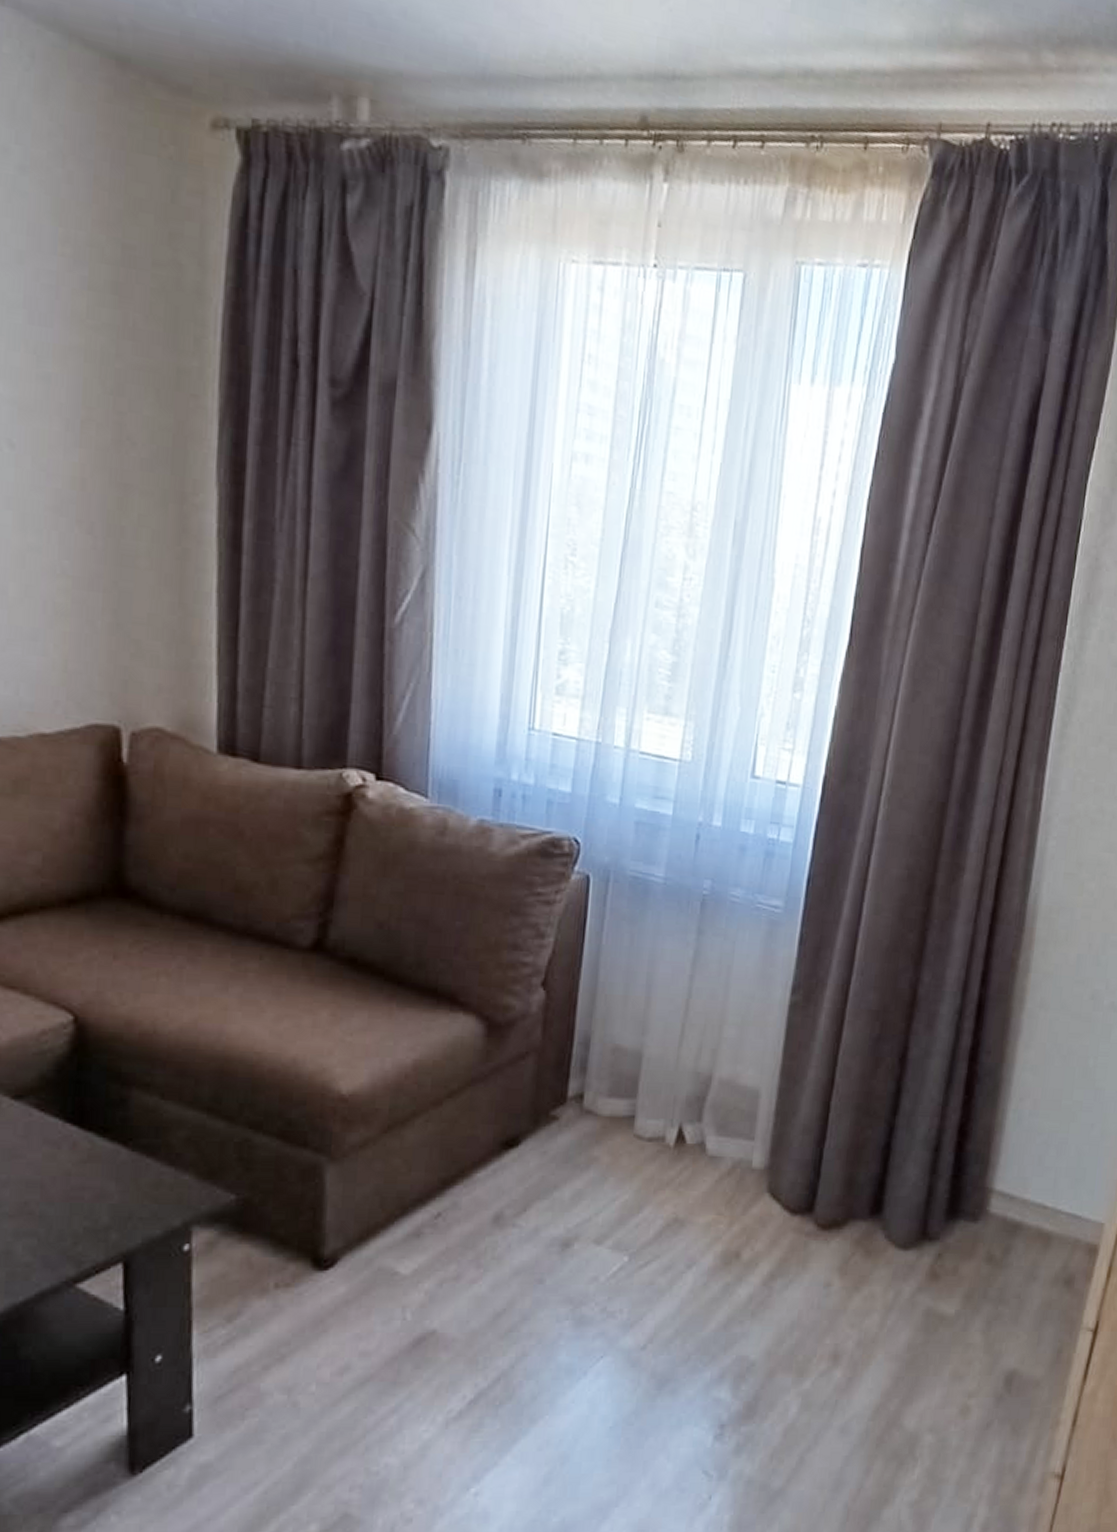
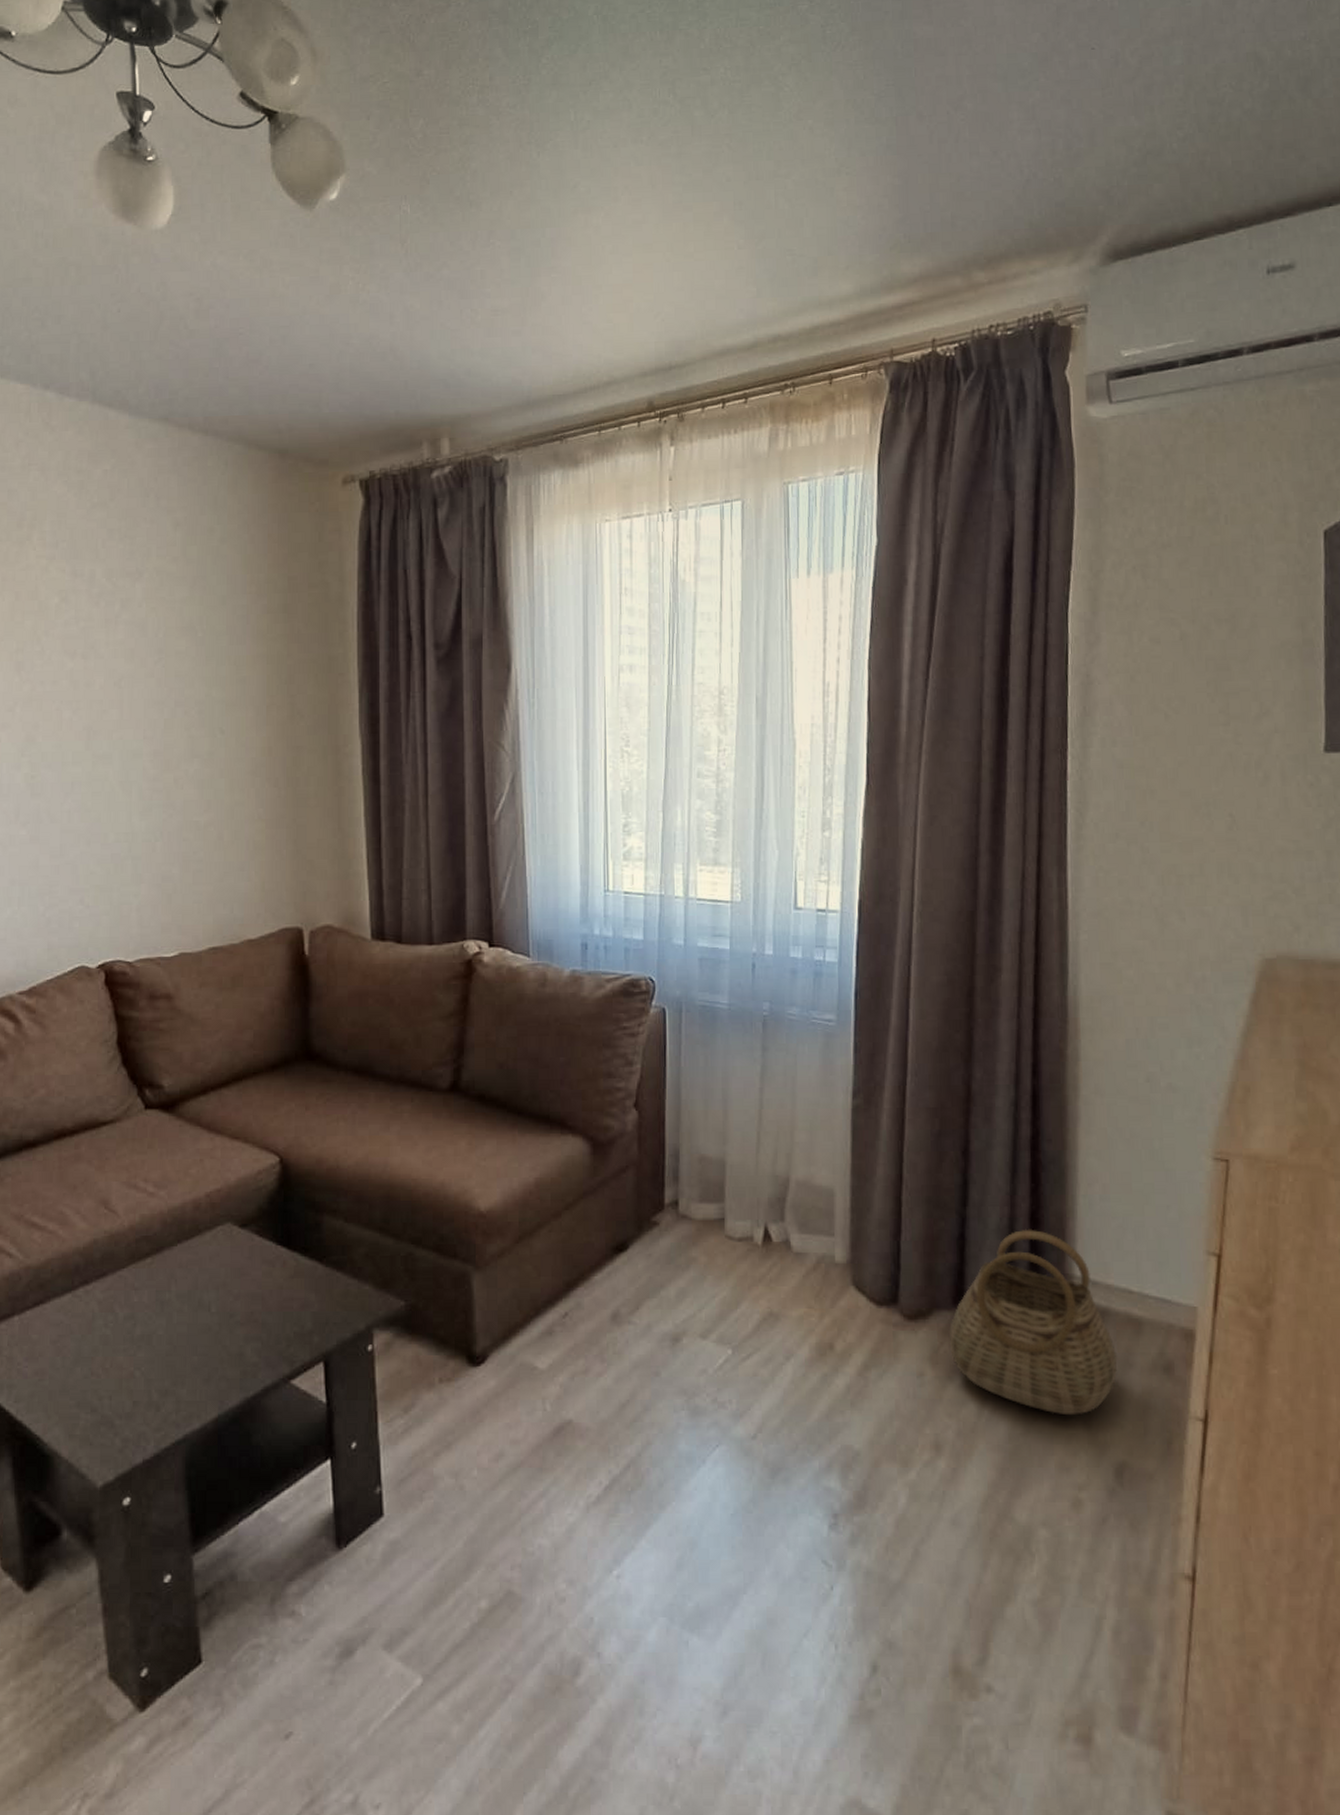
basket: none [860,1141,1023,1326] -> present [949,1229,1117,1416]

